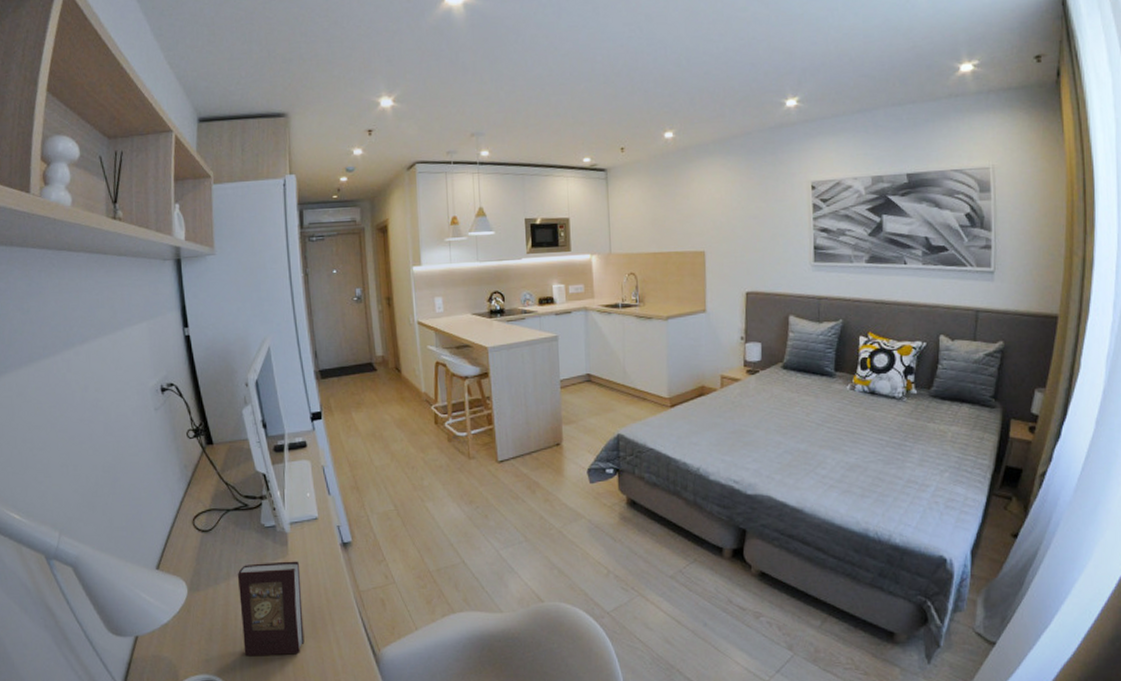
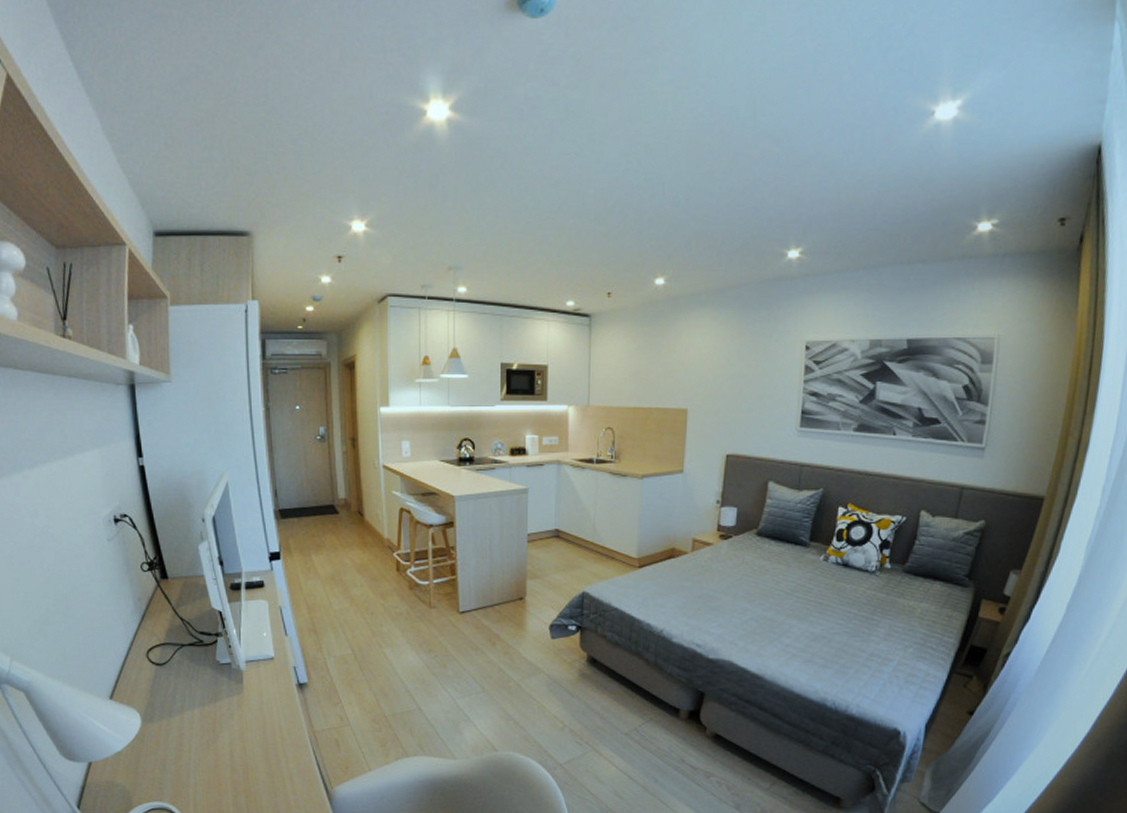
book: present [237,561,305,657] -> none [191,698,258,788]

